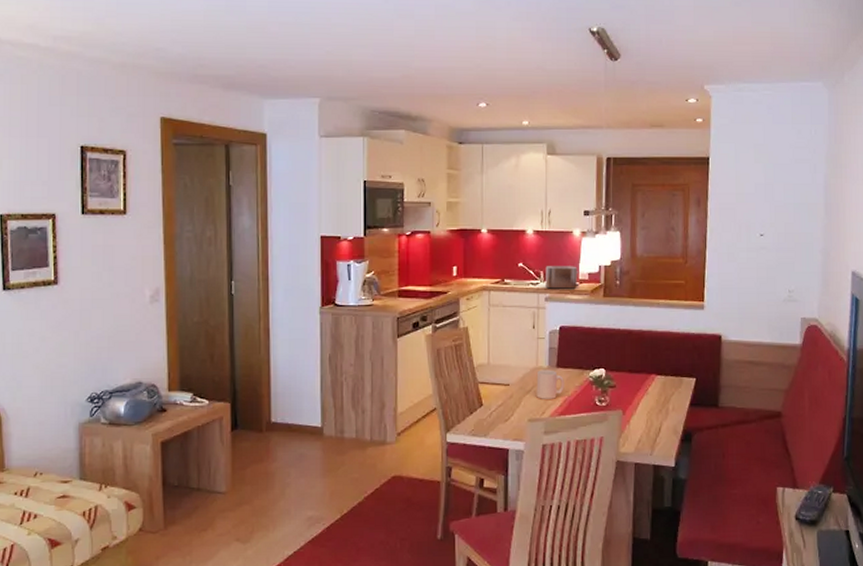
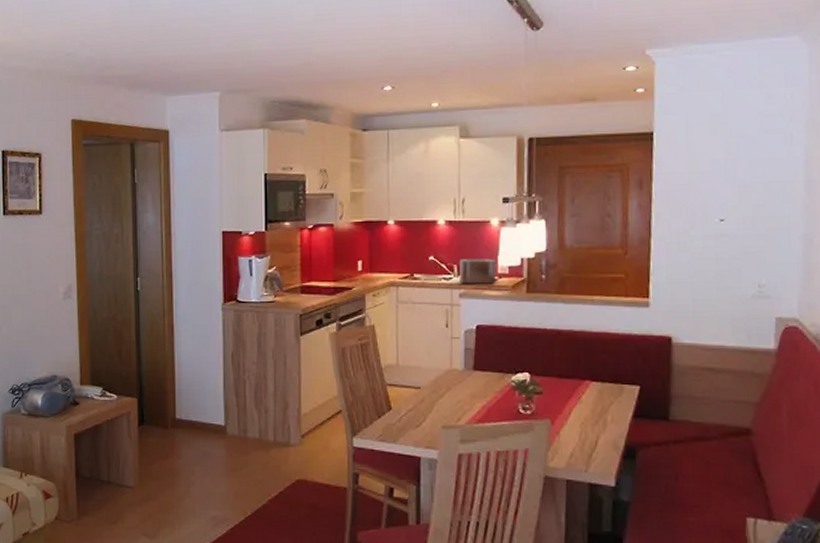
cup: present [536,369,564,399] -> none [450,372,483,405]

